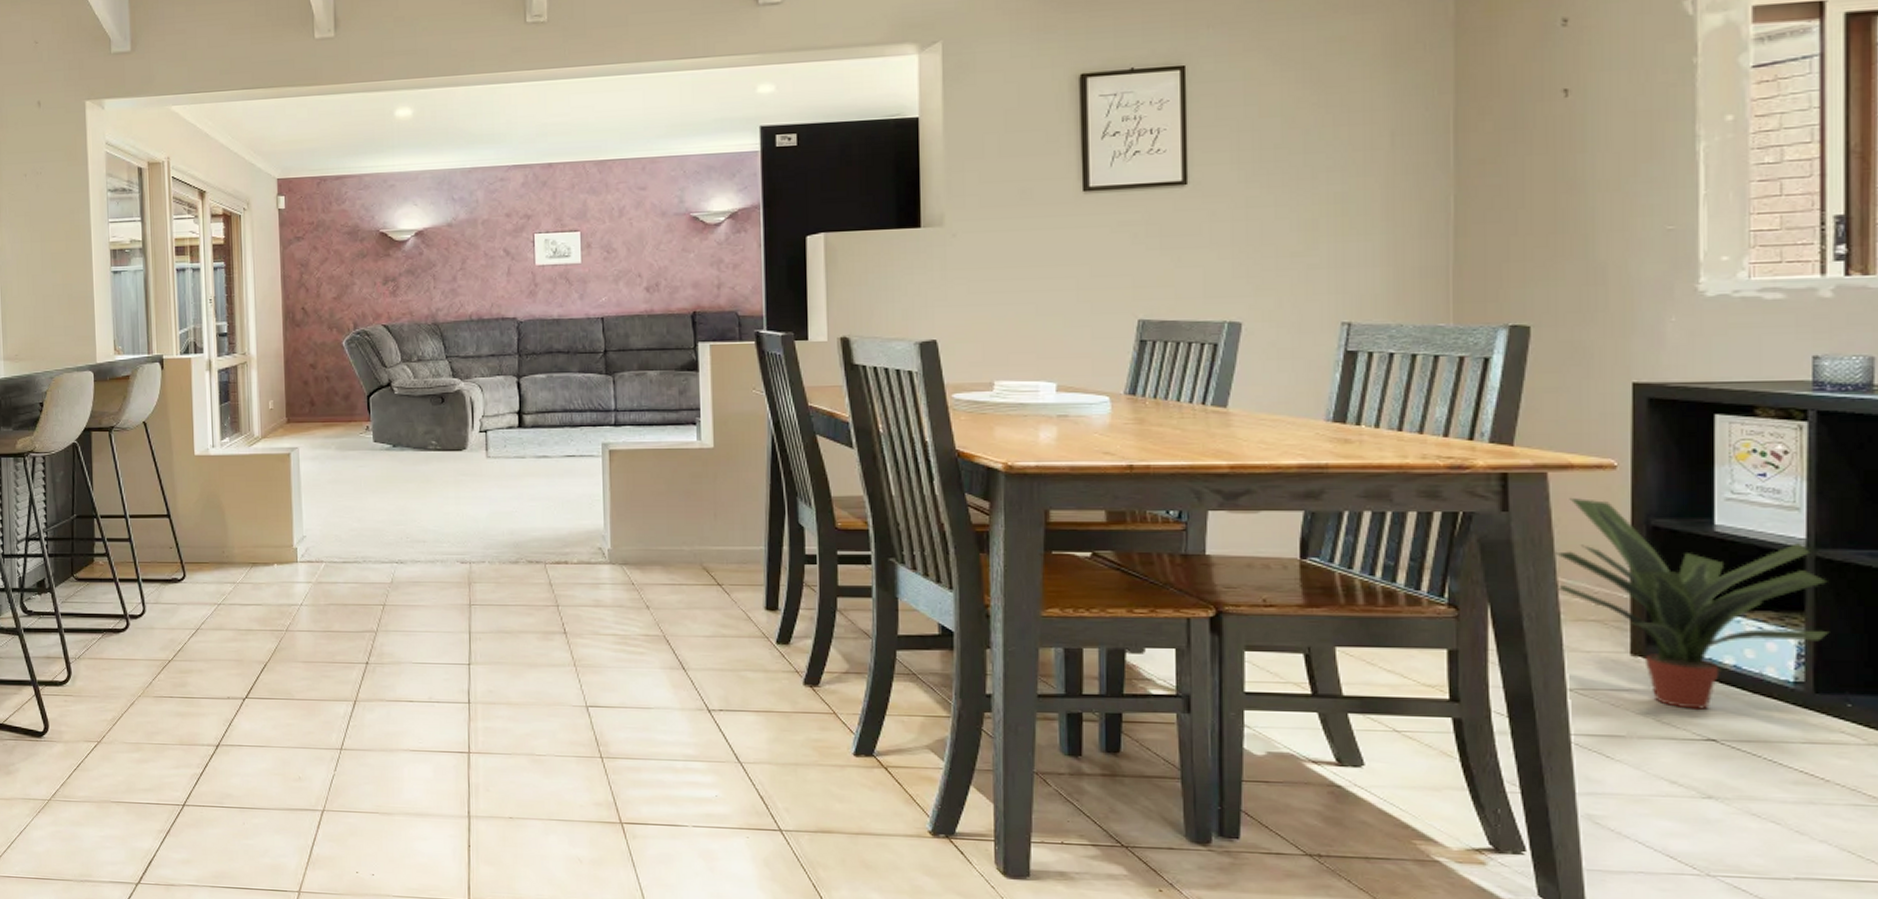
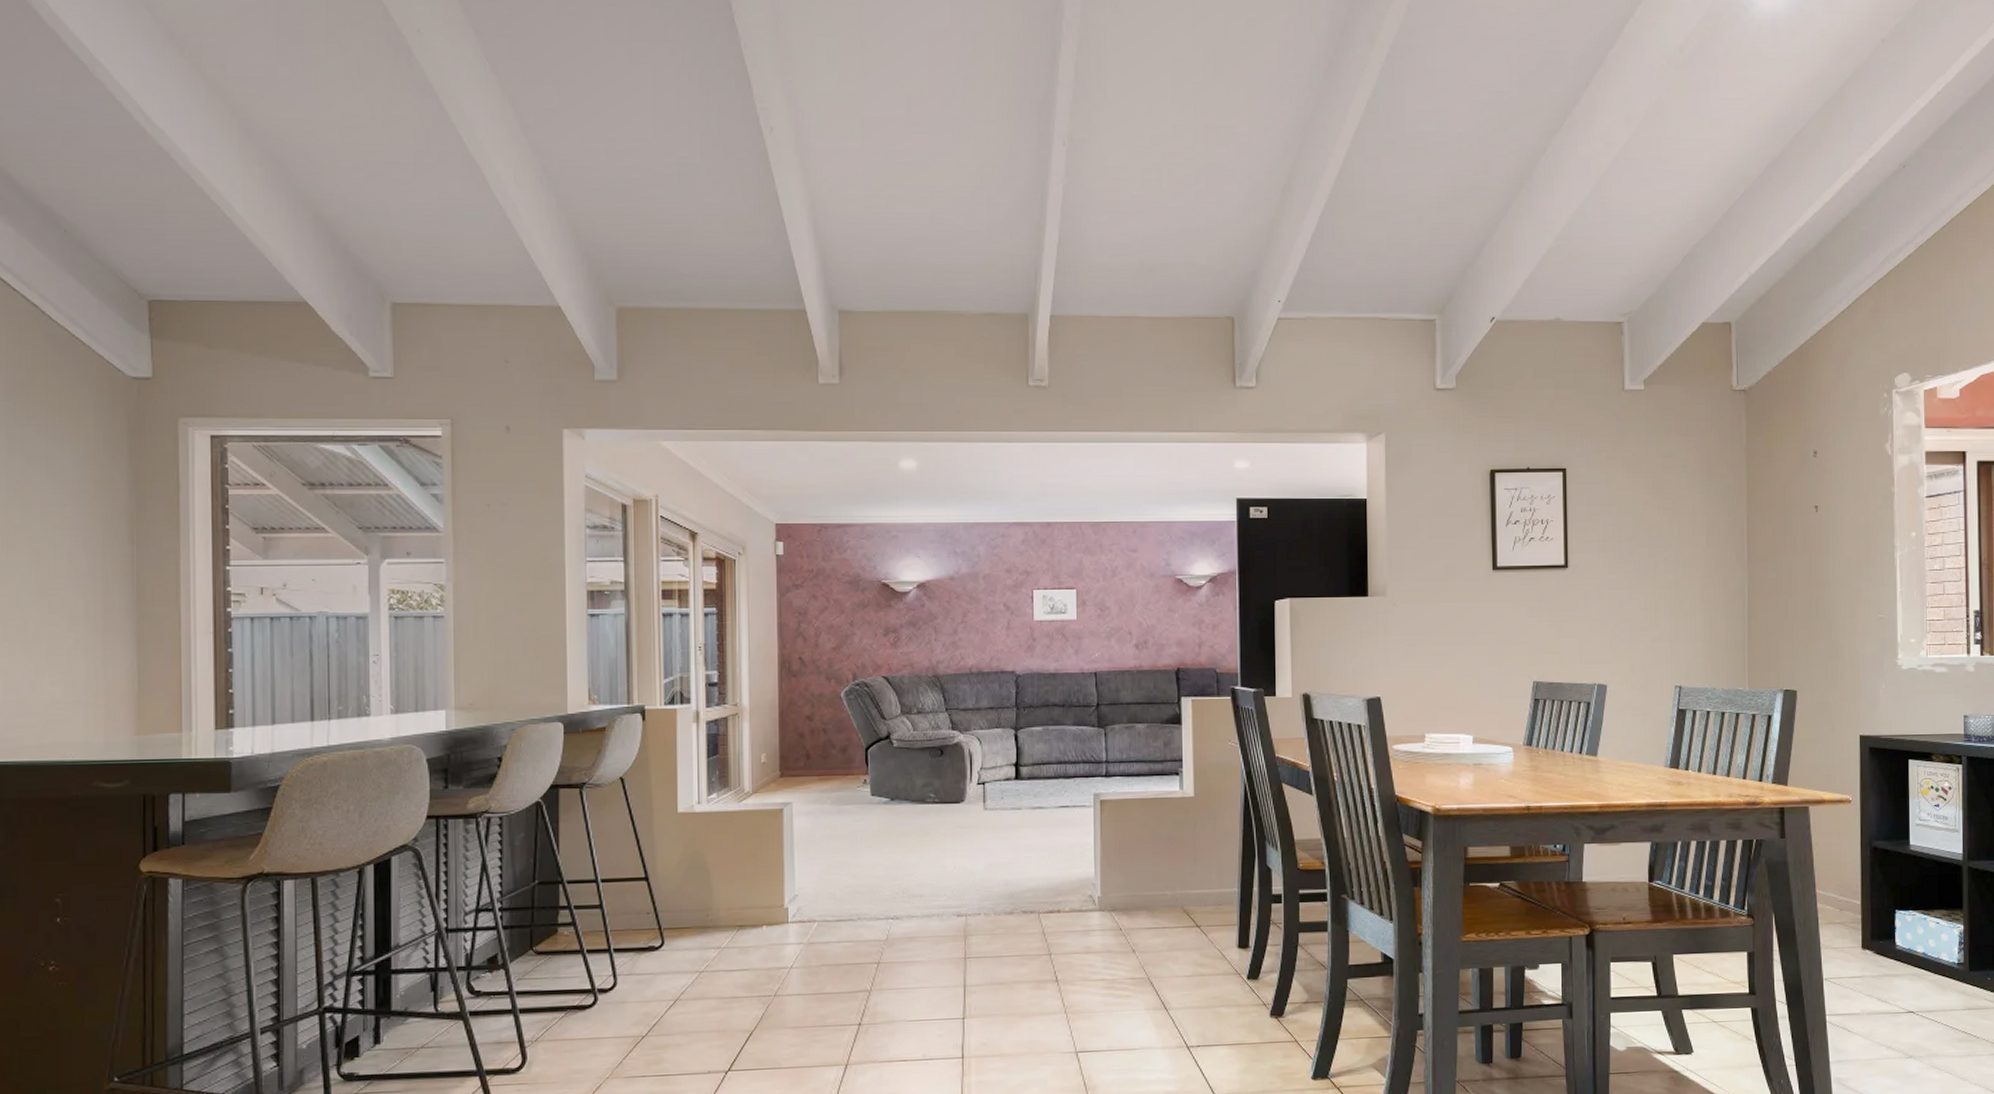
potted plant: present [1556,498,1830,710] -> none [1815,826,1977,989]

